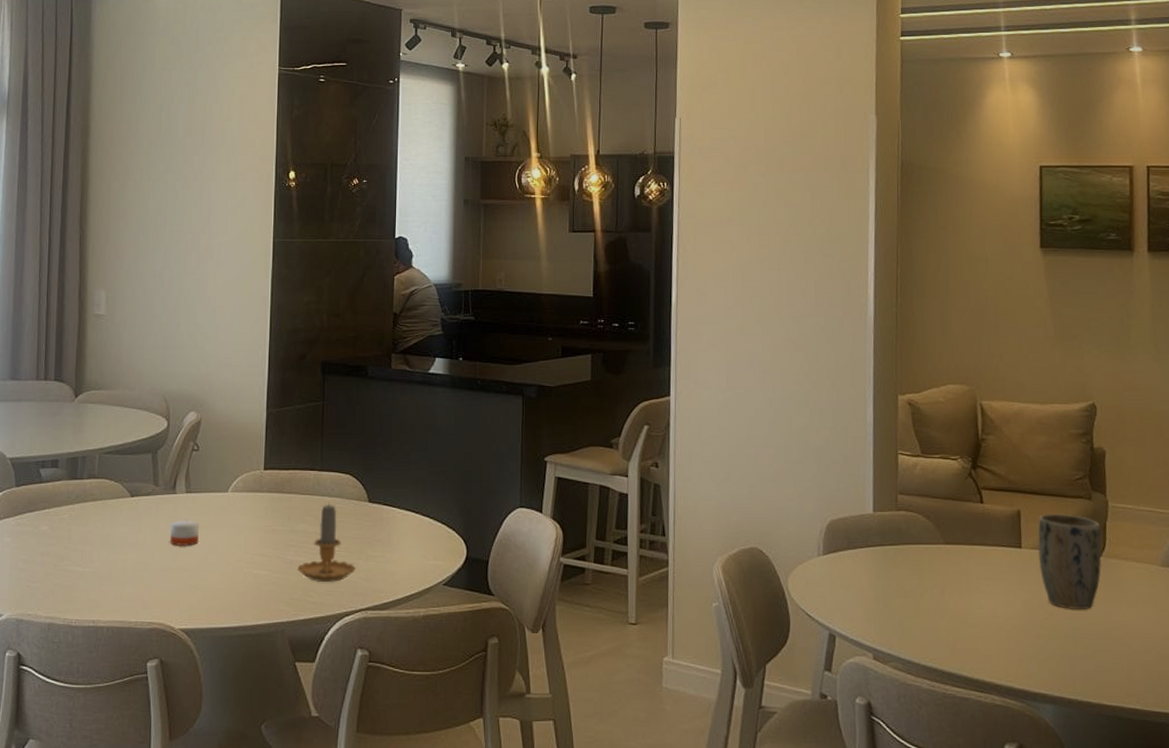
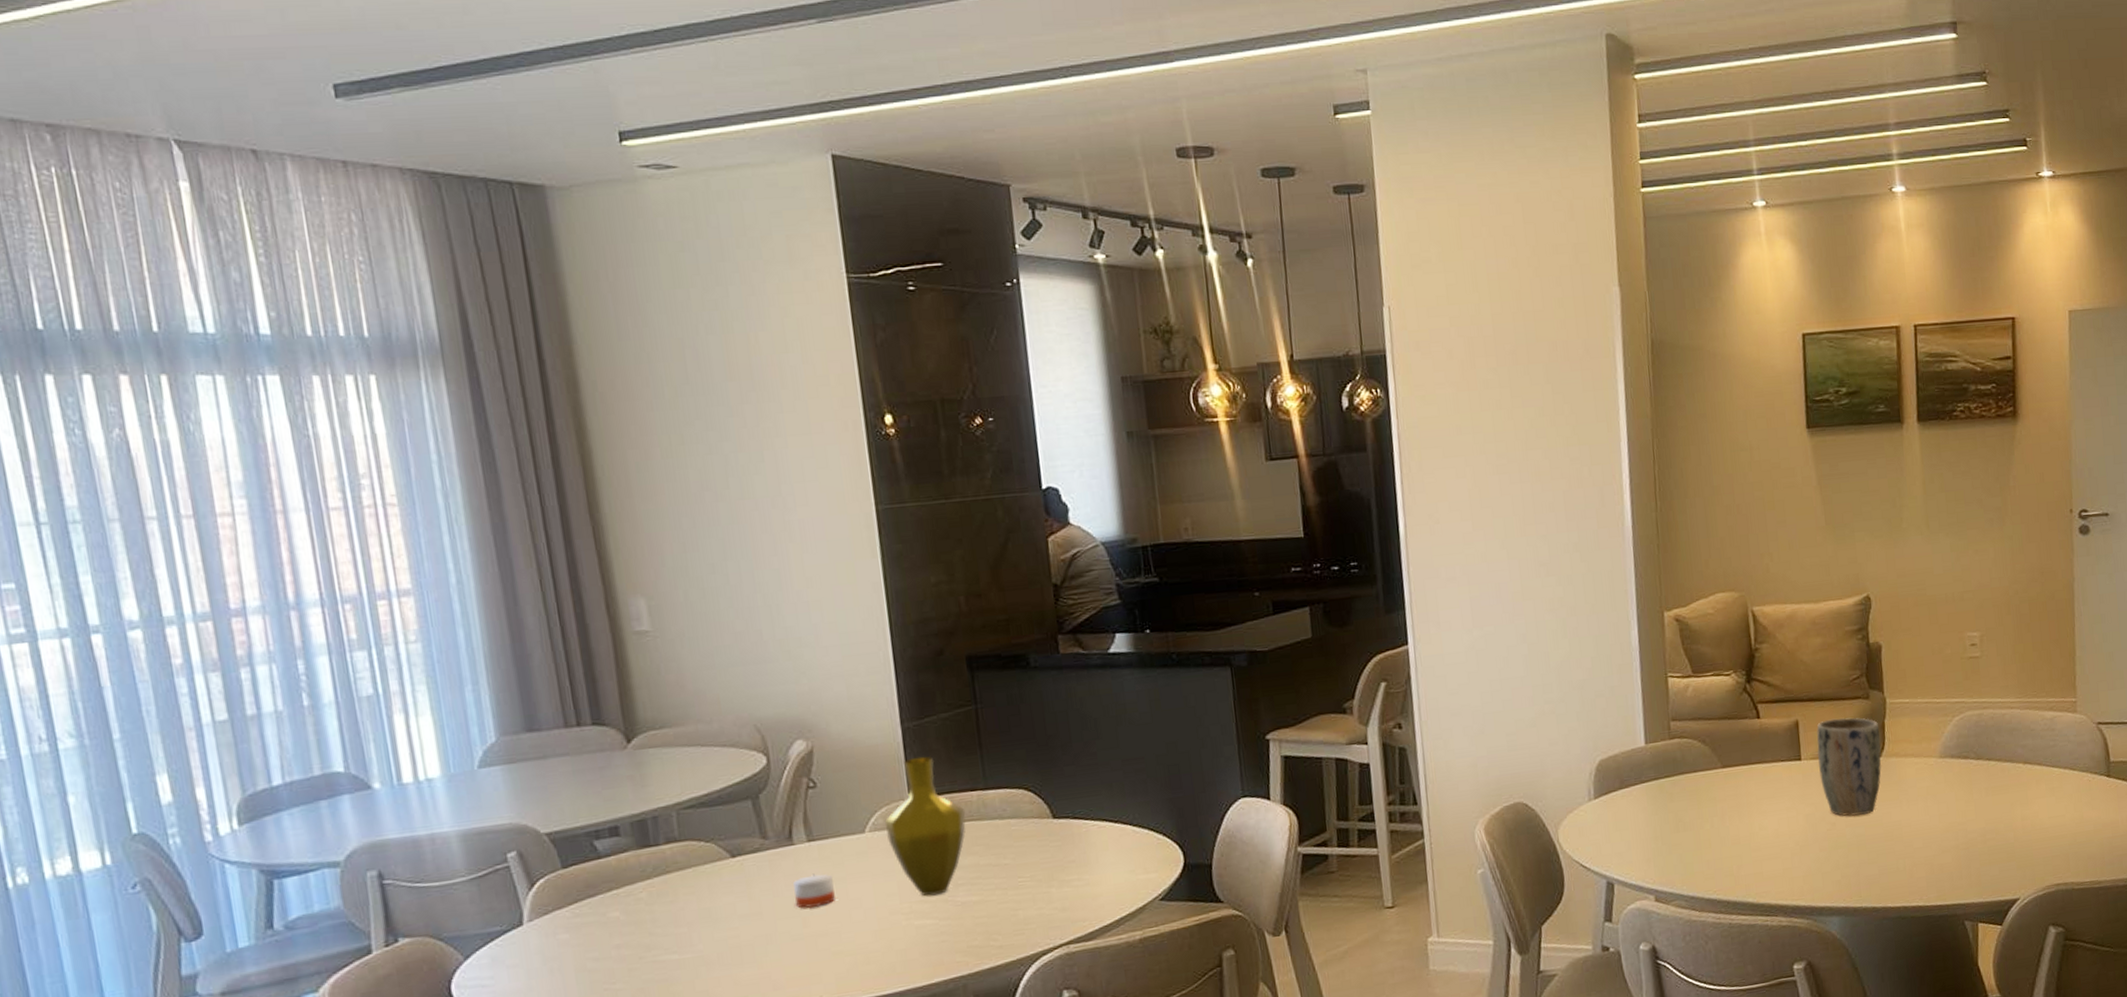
vase: none [244,437,303,551] -> present [885,756,966,896]
candle: present [297,502,356,583] -> none [972,826,1048,922]

